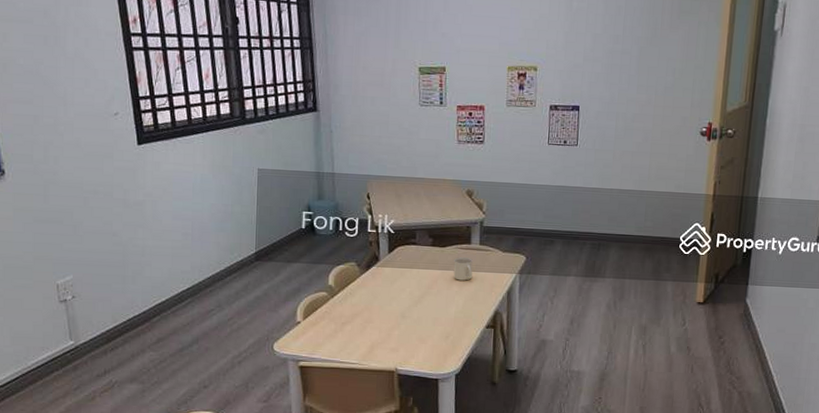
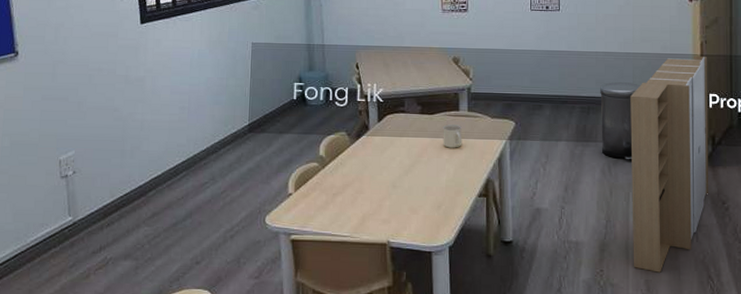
pedal bin: none [609,219,652,296] -> present [600,82,641,160]
storage cabinet: none [630,196,720,400] -> present [630,56,709,273]

